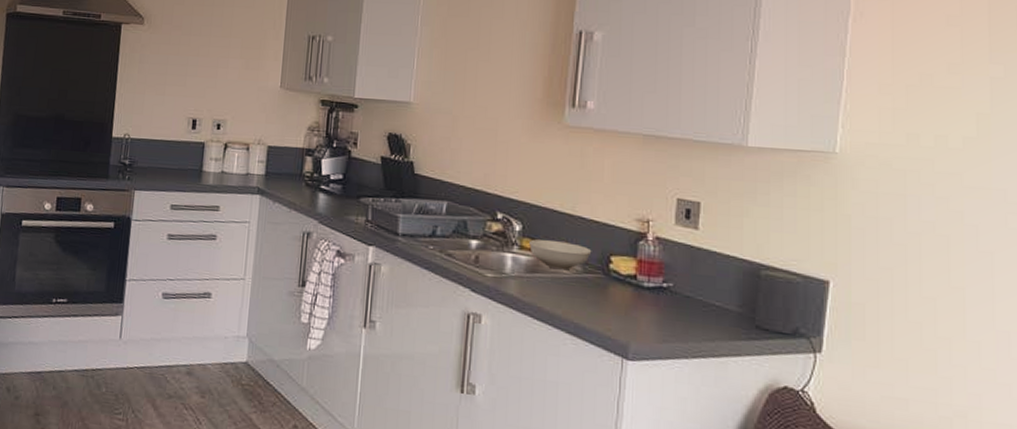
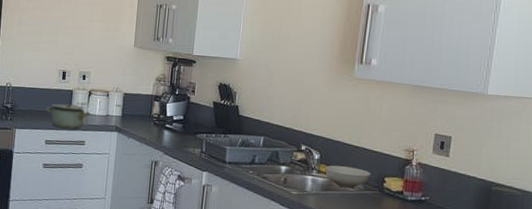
saucepan: none [171,159,227,193] -> present [46,103,91,131]

